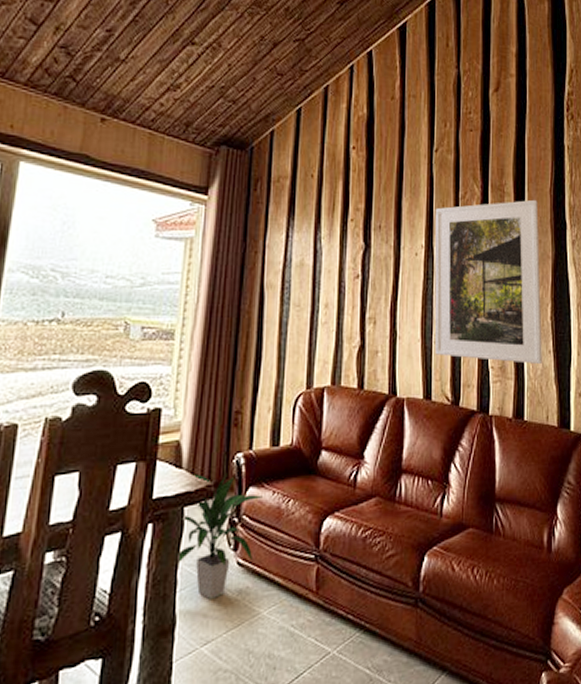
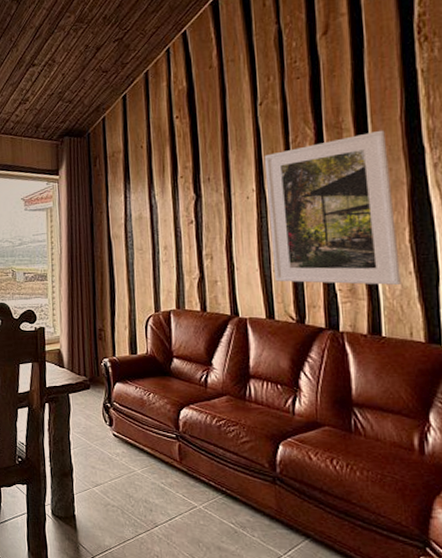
indoor plant: present [176,472,264,600] -> none [67,372,129,458]

